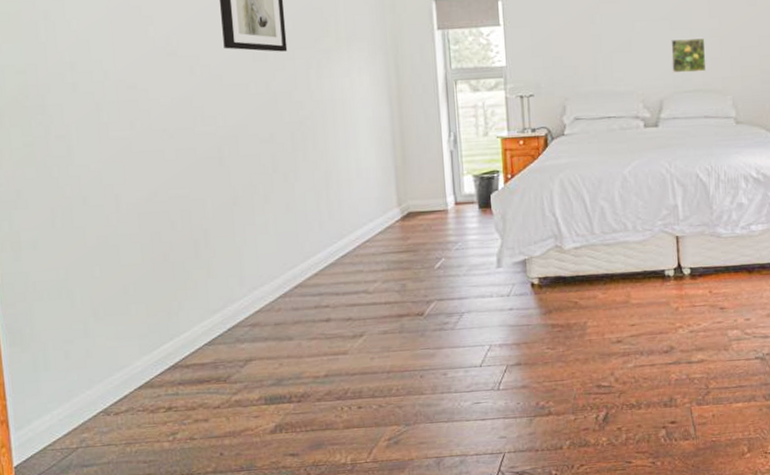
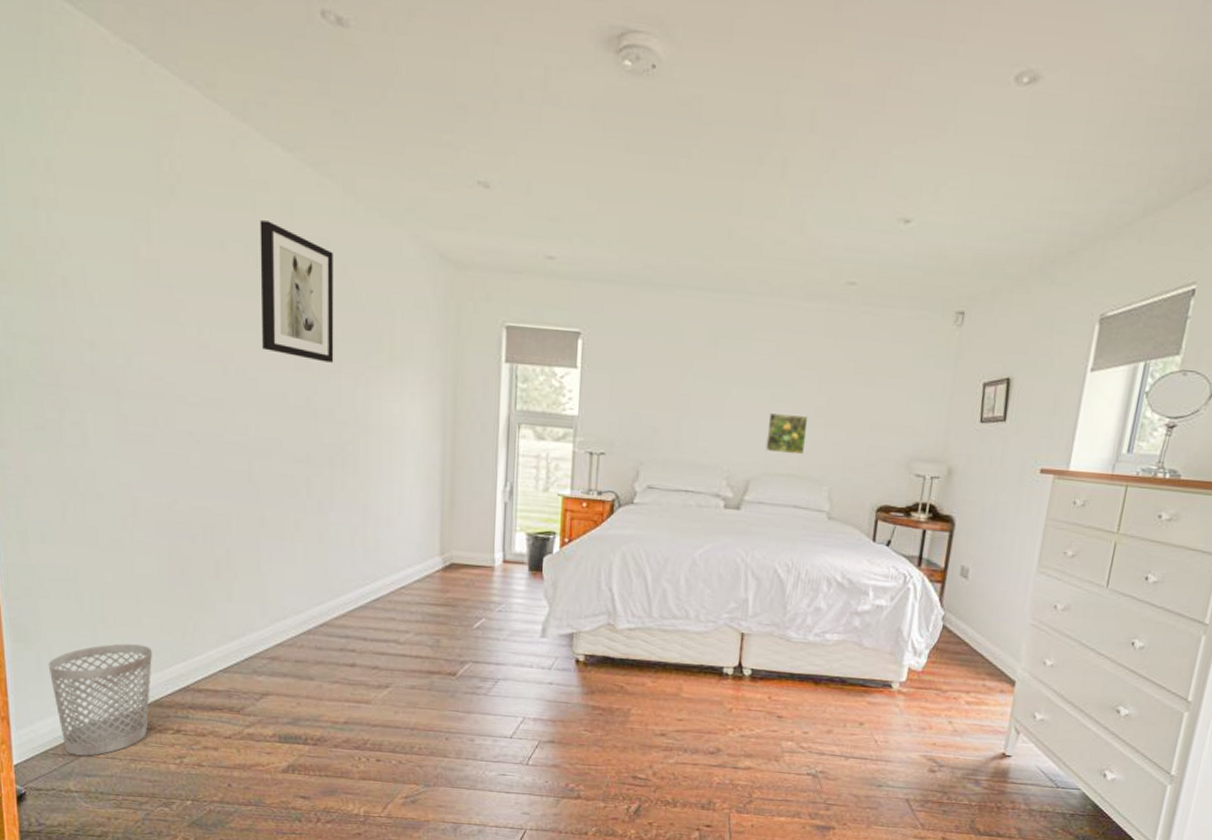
wastebasket: none [43,331,142,448] -> present [48,643,152,756]

